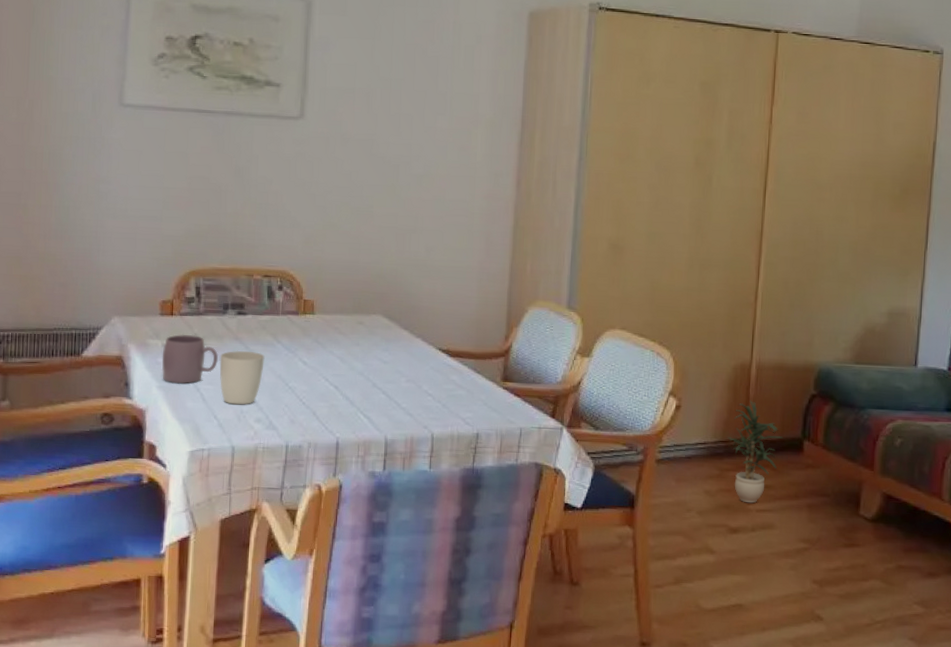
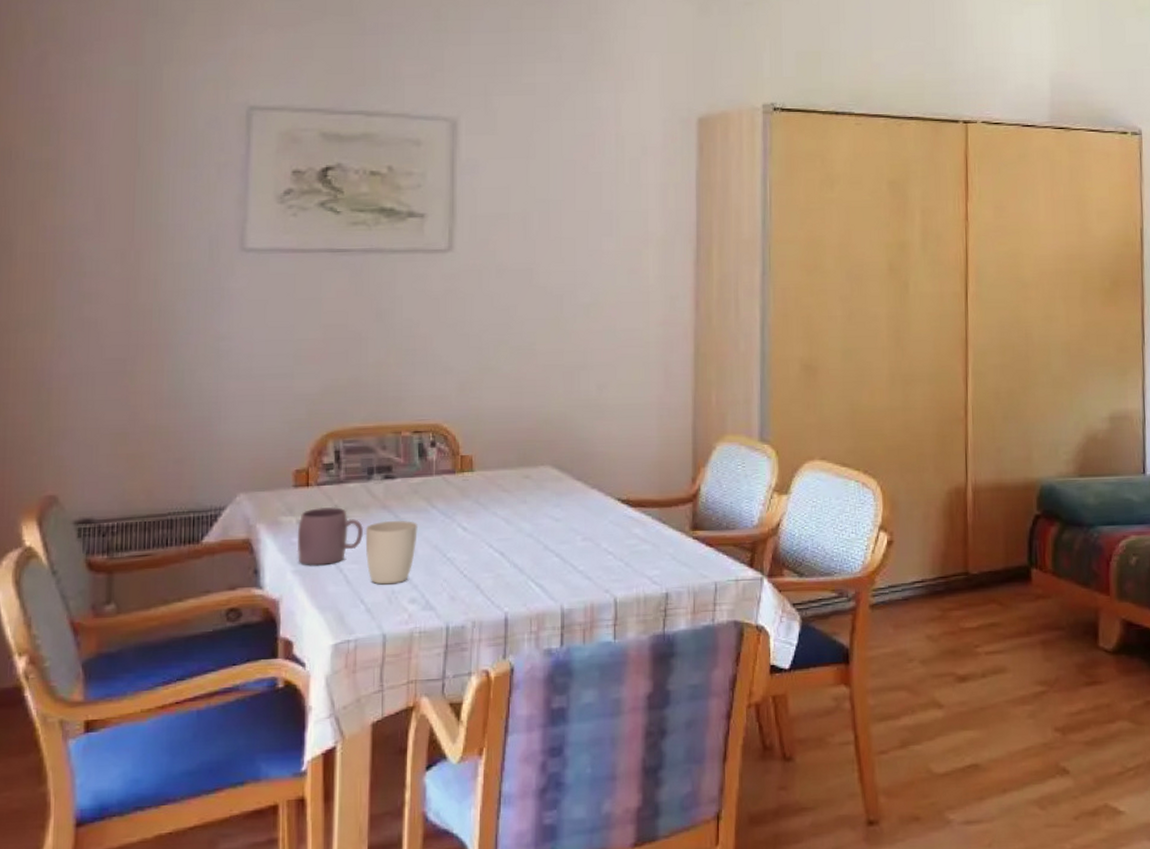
potted plant: present [727,400,784,503] -> none [947,527,1010,646]

